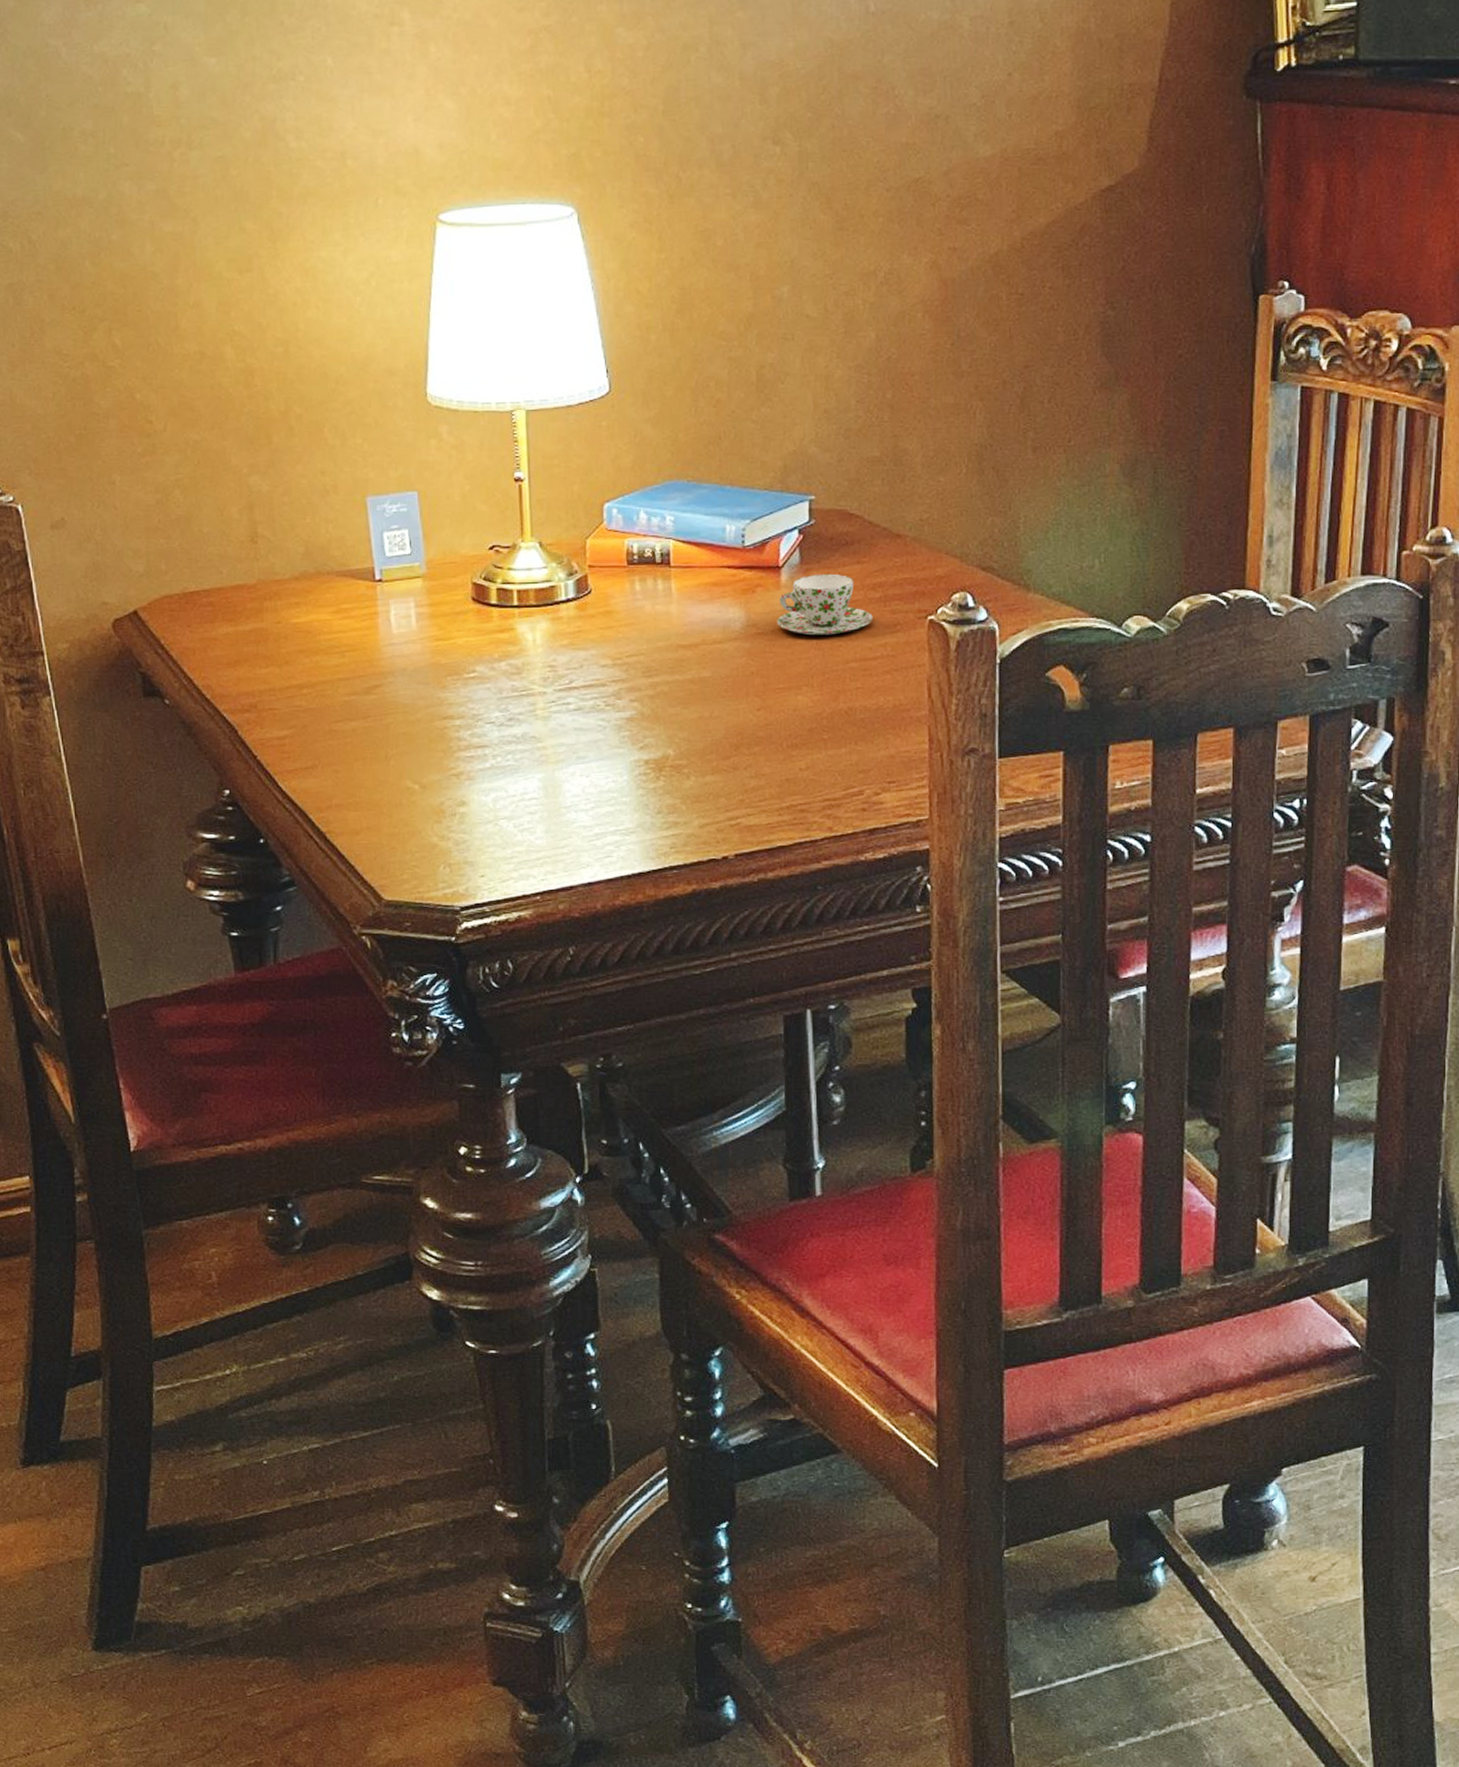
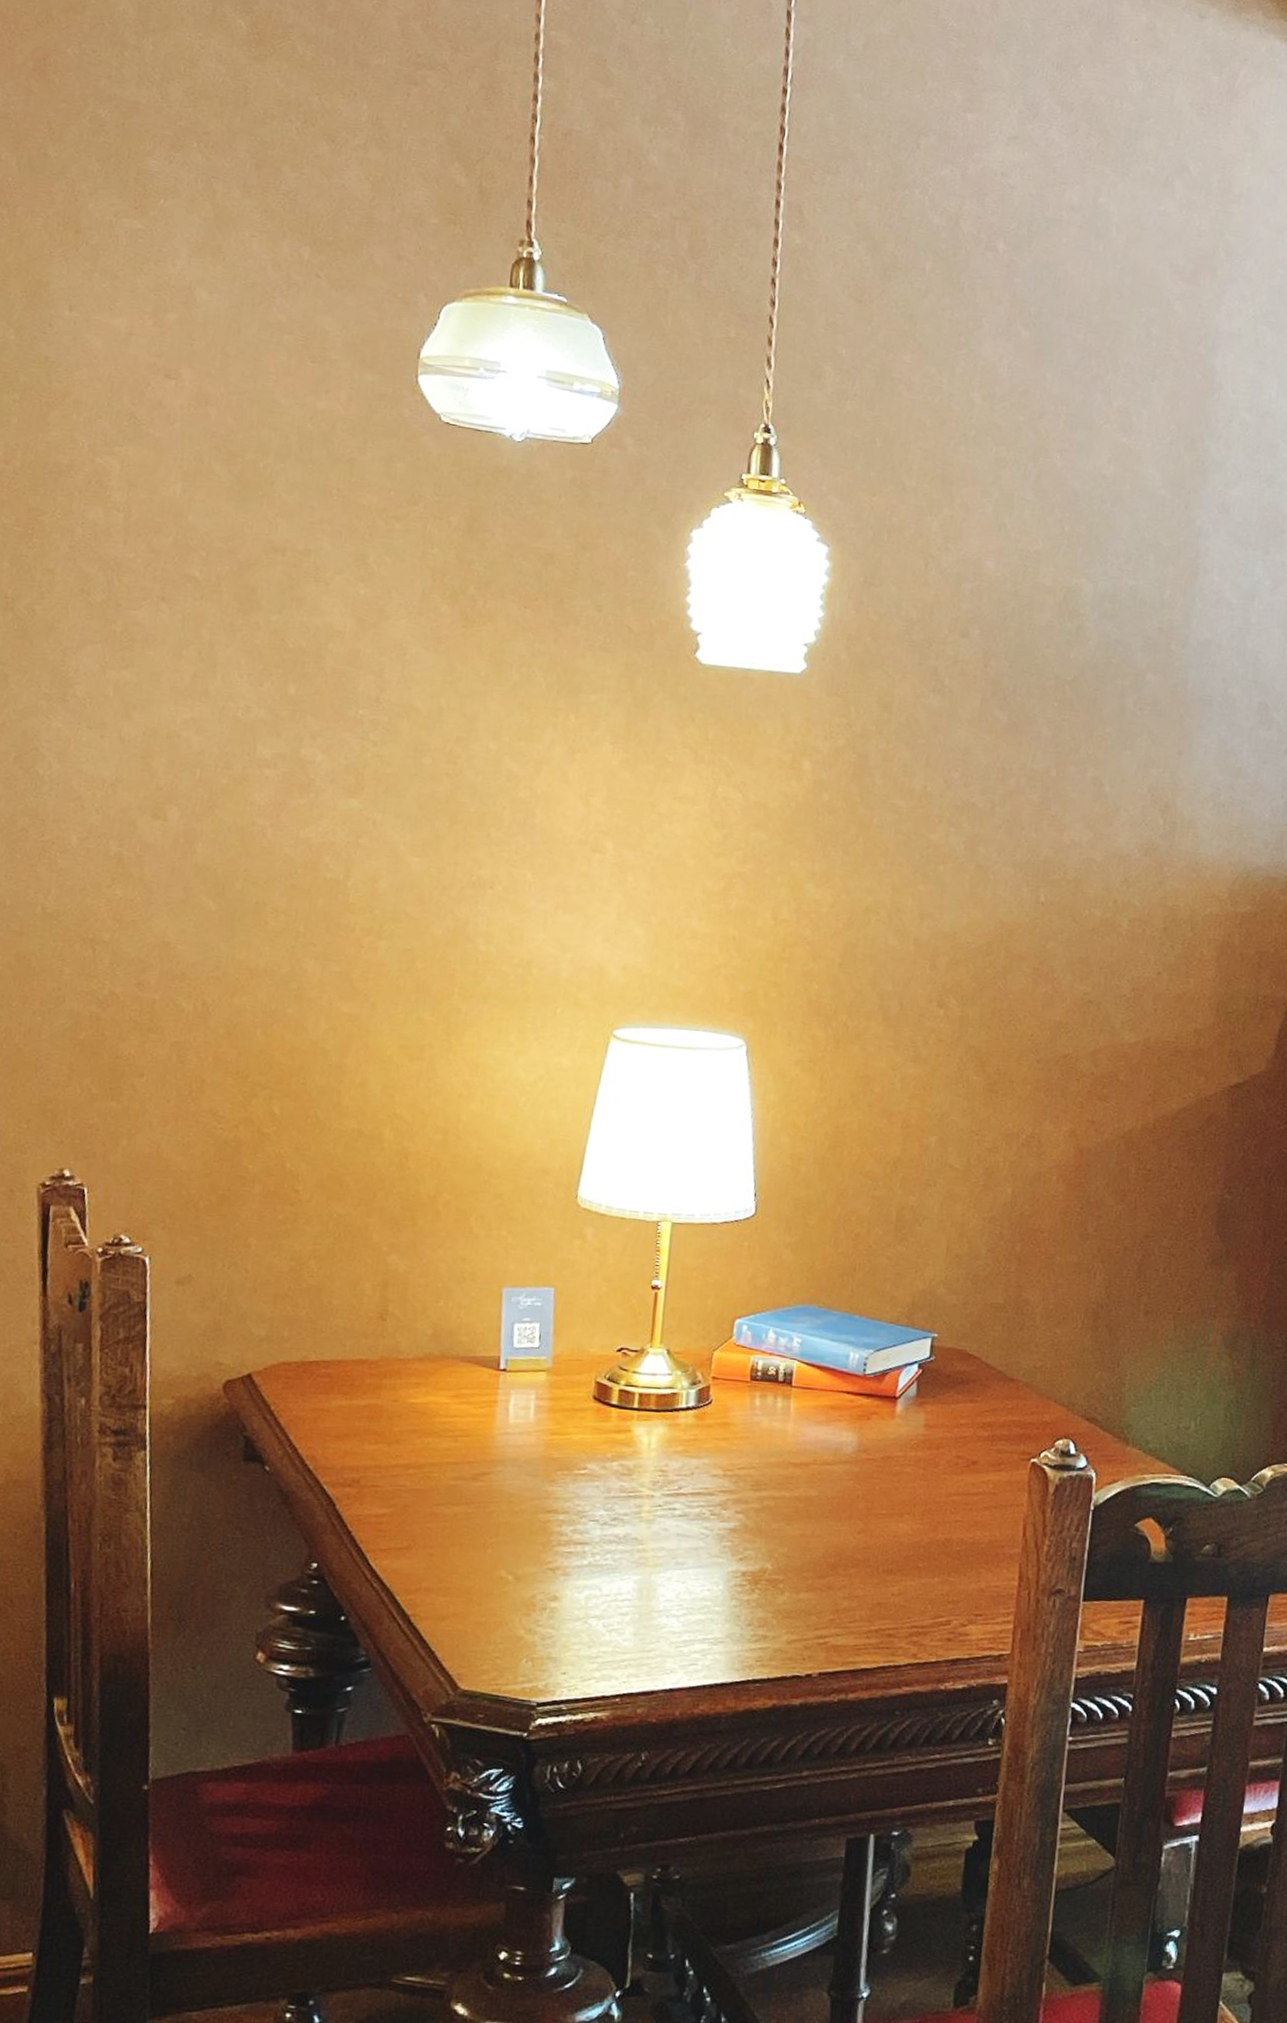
teacup: present [777,573,873,636] -> none [887,1408,979,1468]

